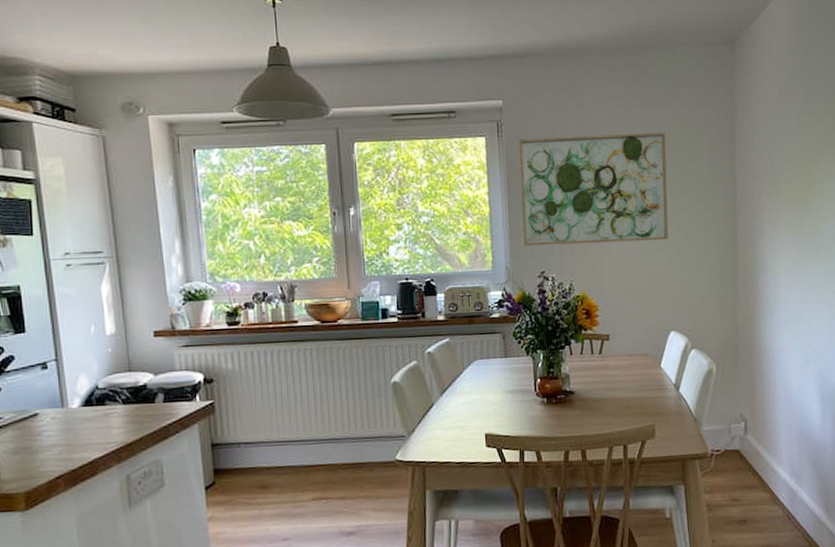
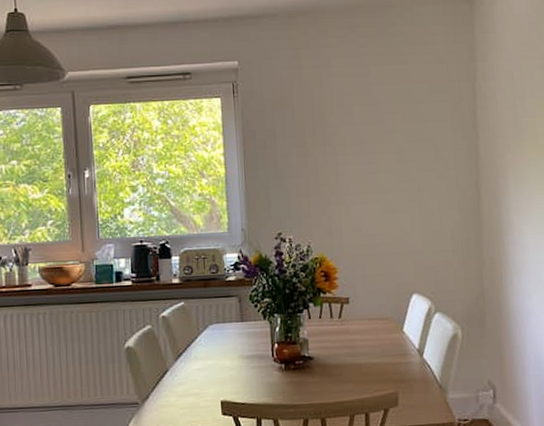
wall art: present [519,132,669,246] -> none [255,91,409,207]

